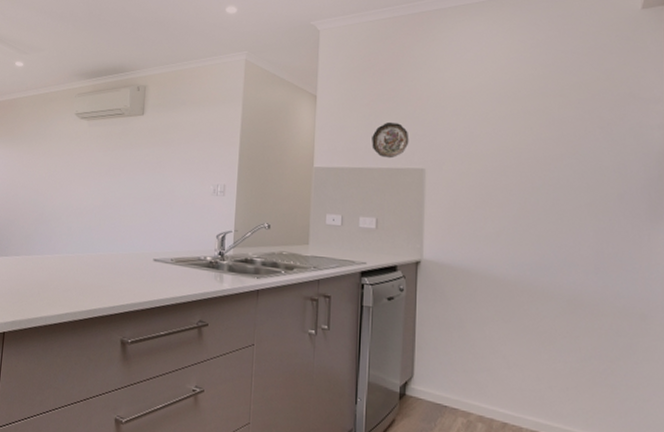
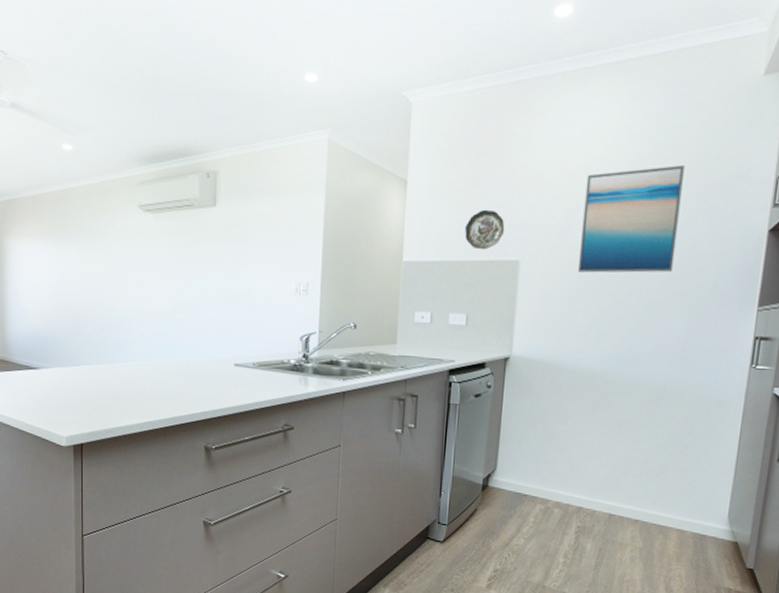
wall art: none [483,86,577,183] -> present [578,165,685,273]

